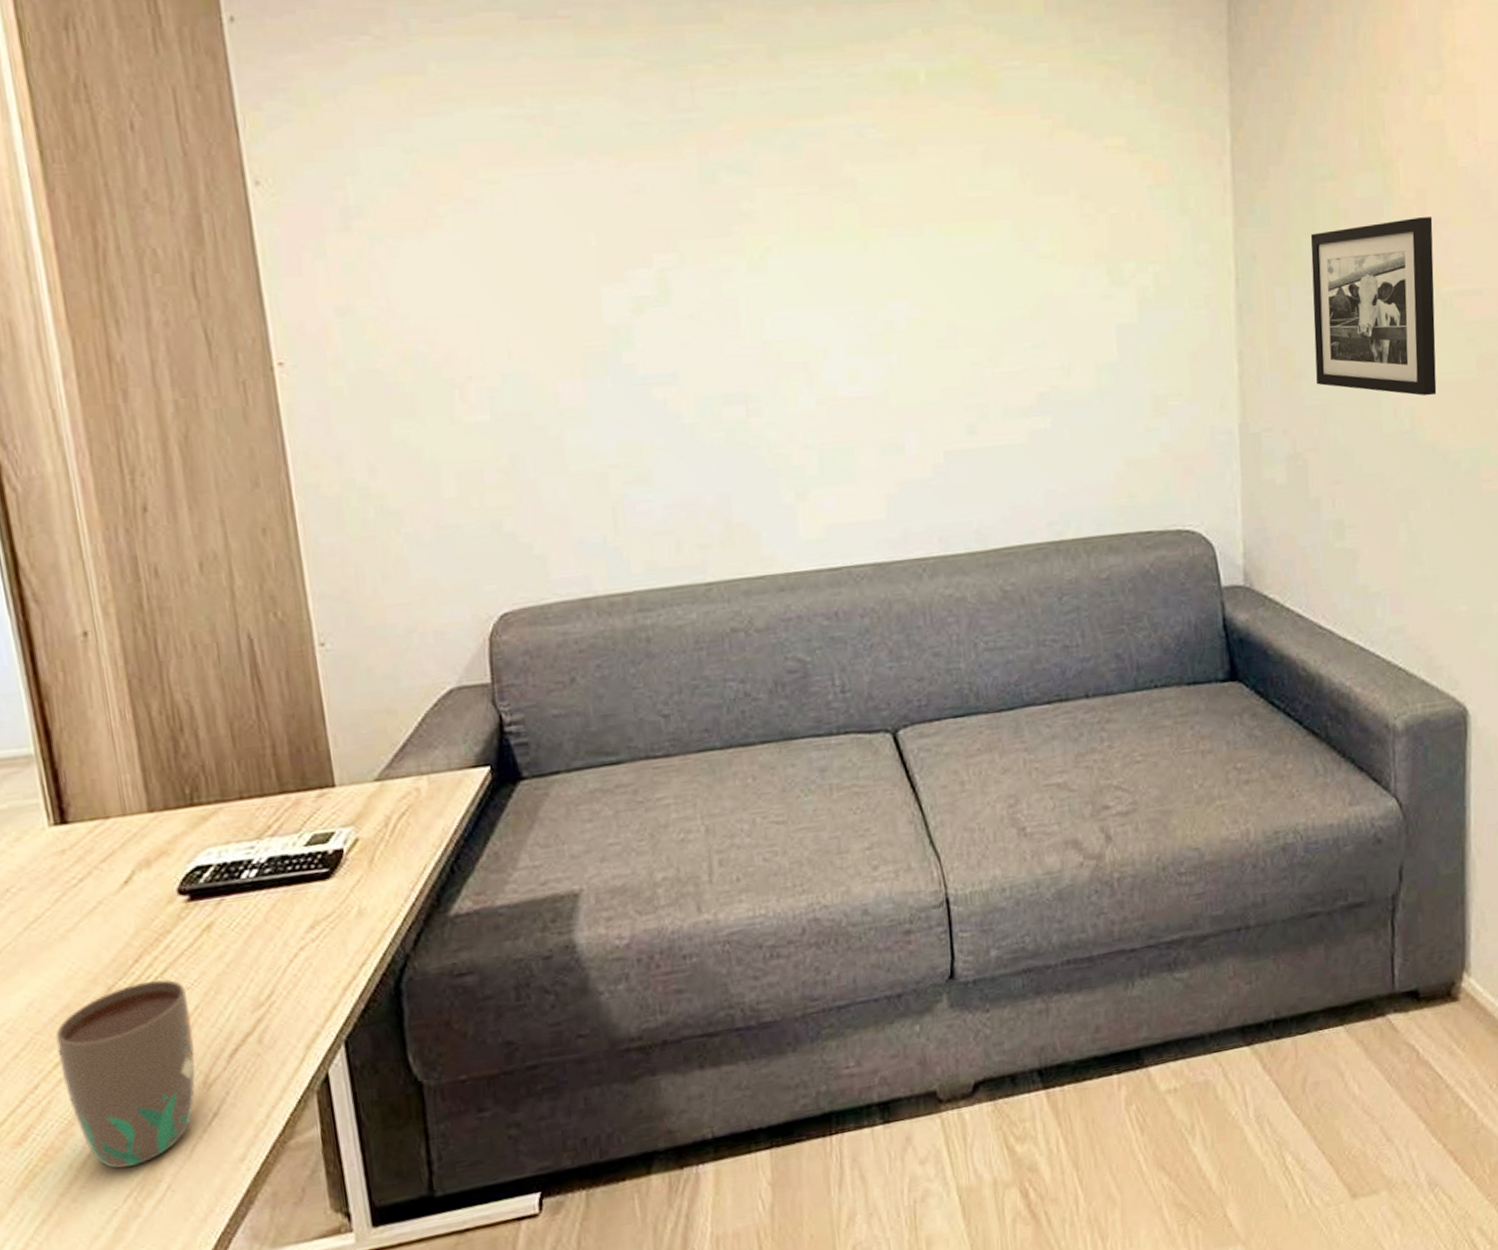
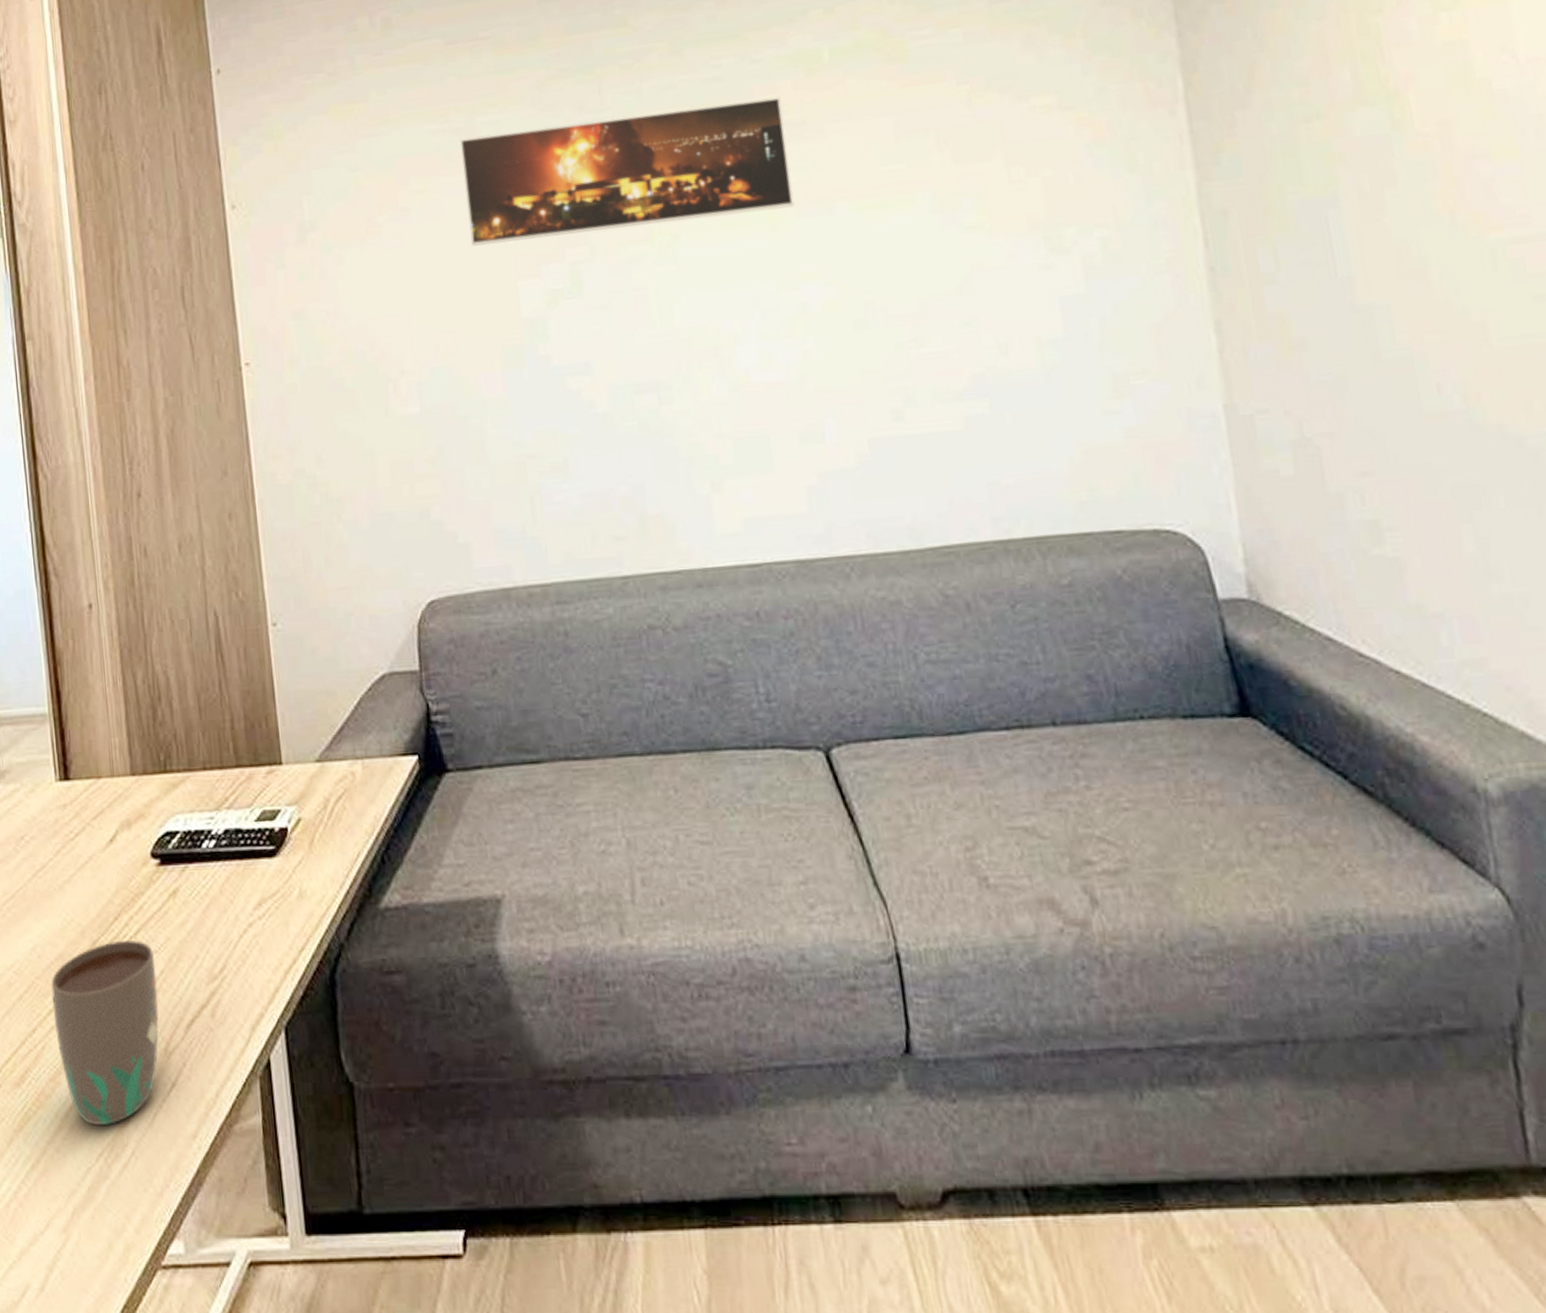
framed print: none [534,114,886,246] -> present [459,96,795,246]
picture frame: present [1310,217,1437,396] -> none [1297,152,1497,367]

